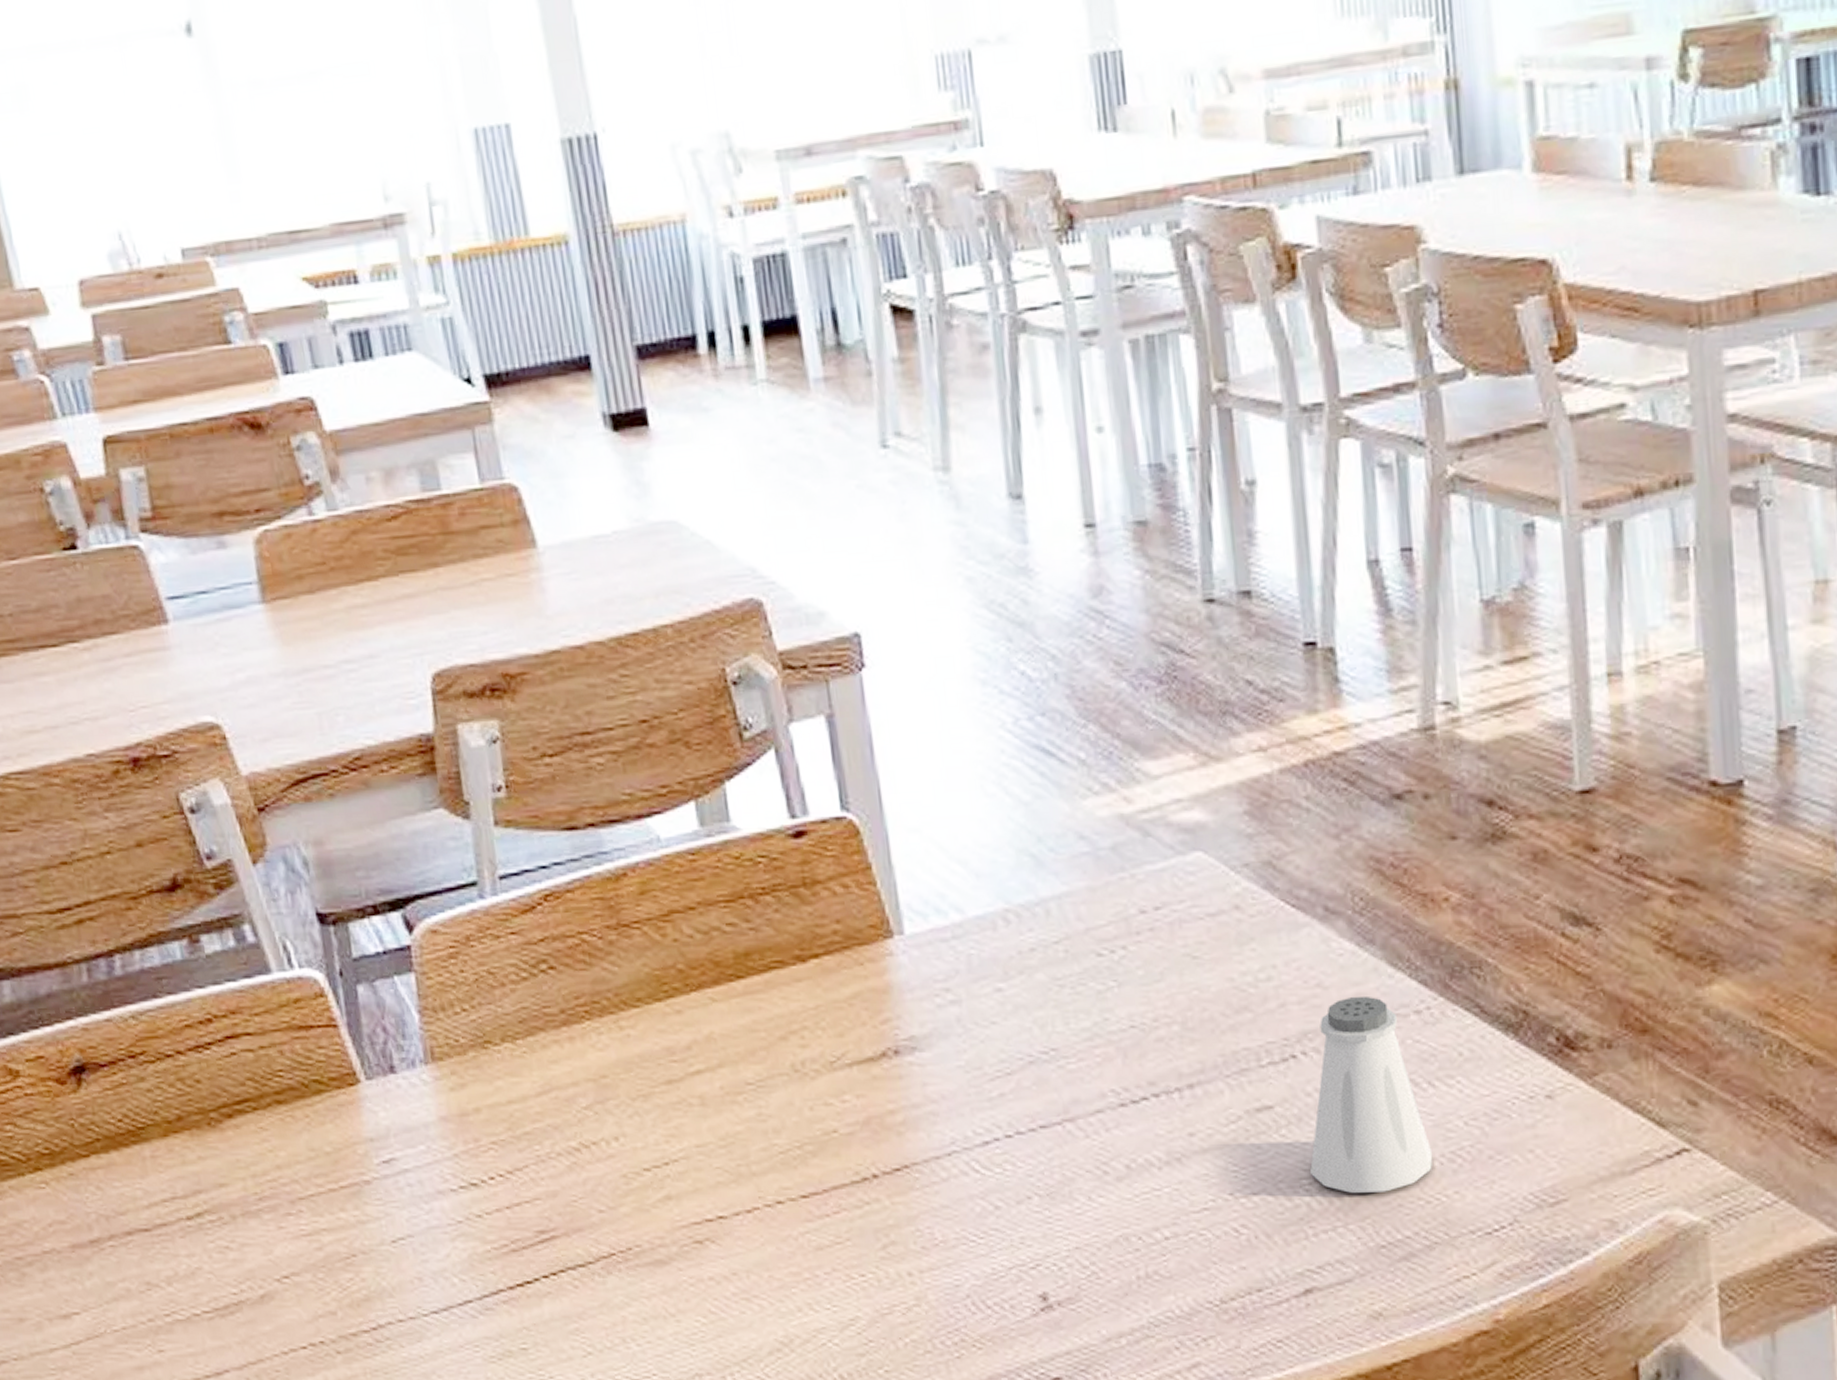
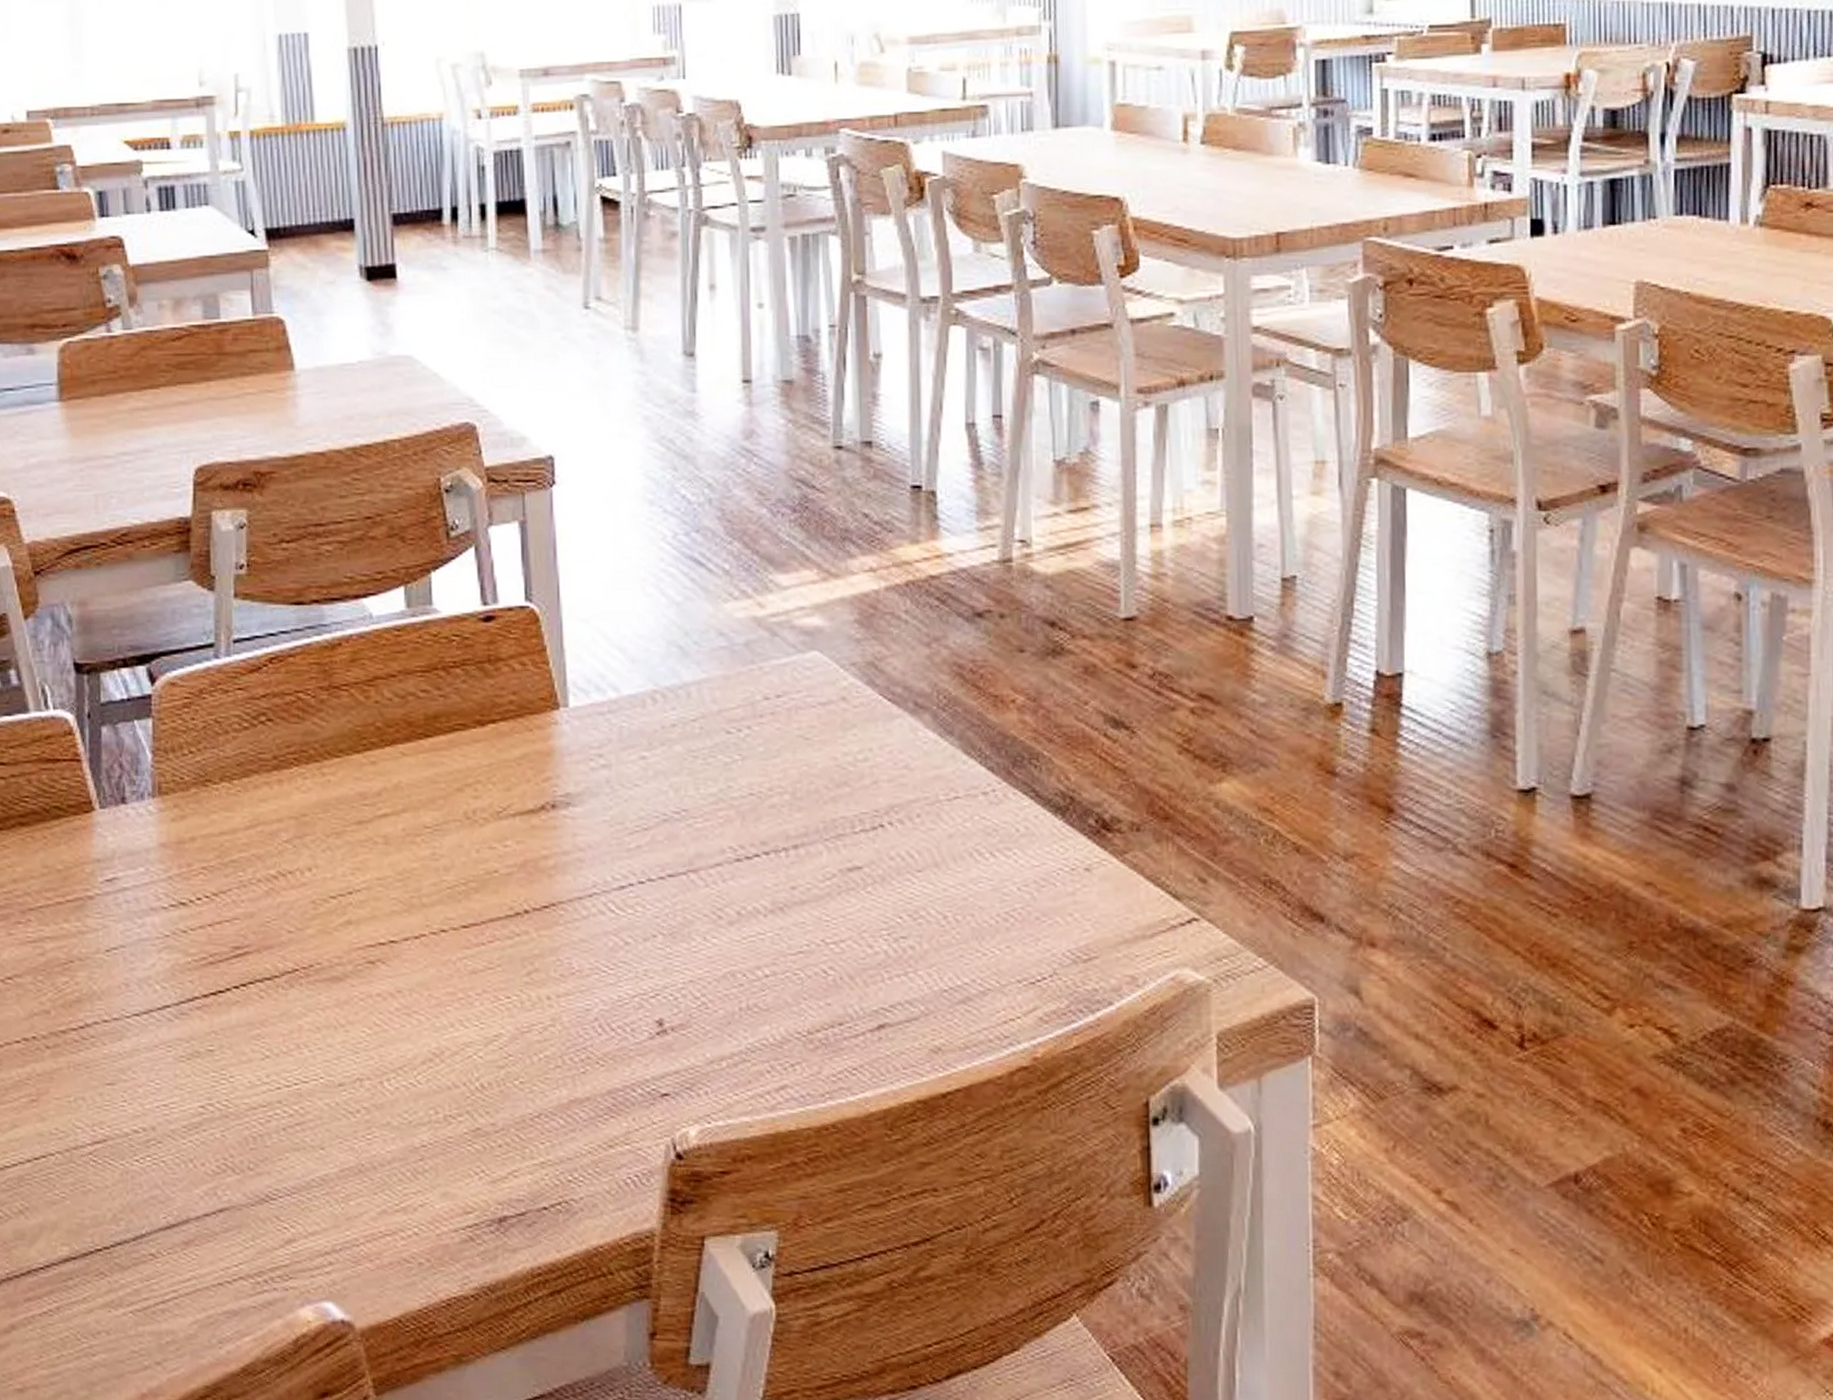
saltshaker: present [1310,997,1433,1193] -> none [889,779,990,944]

